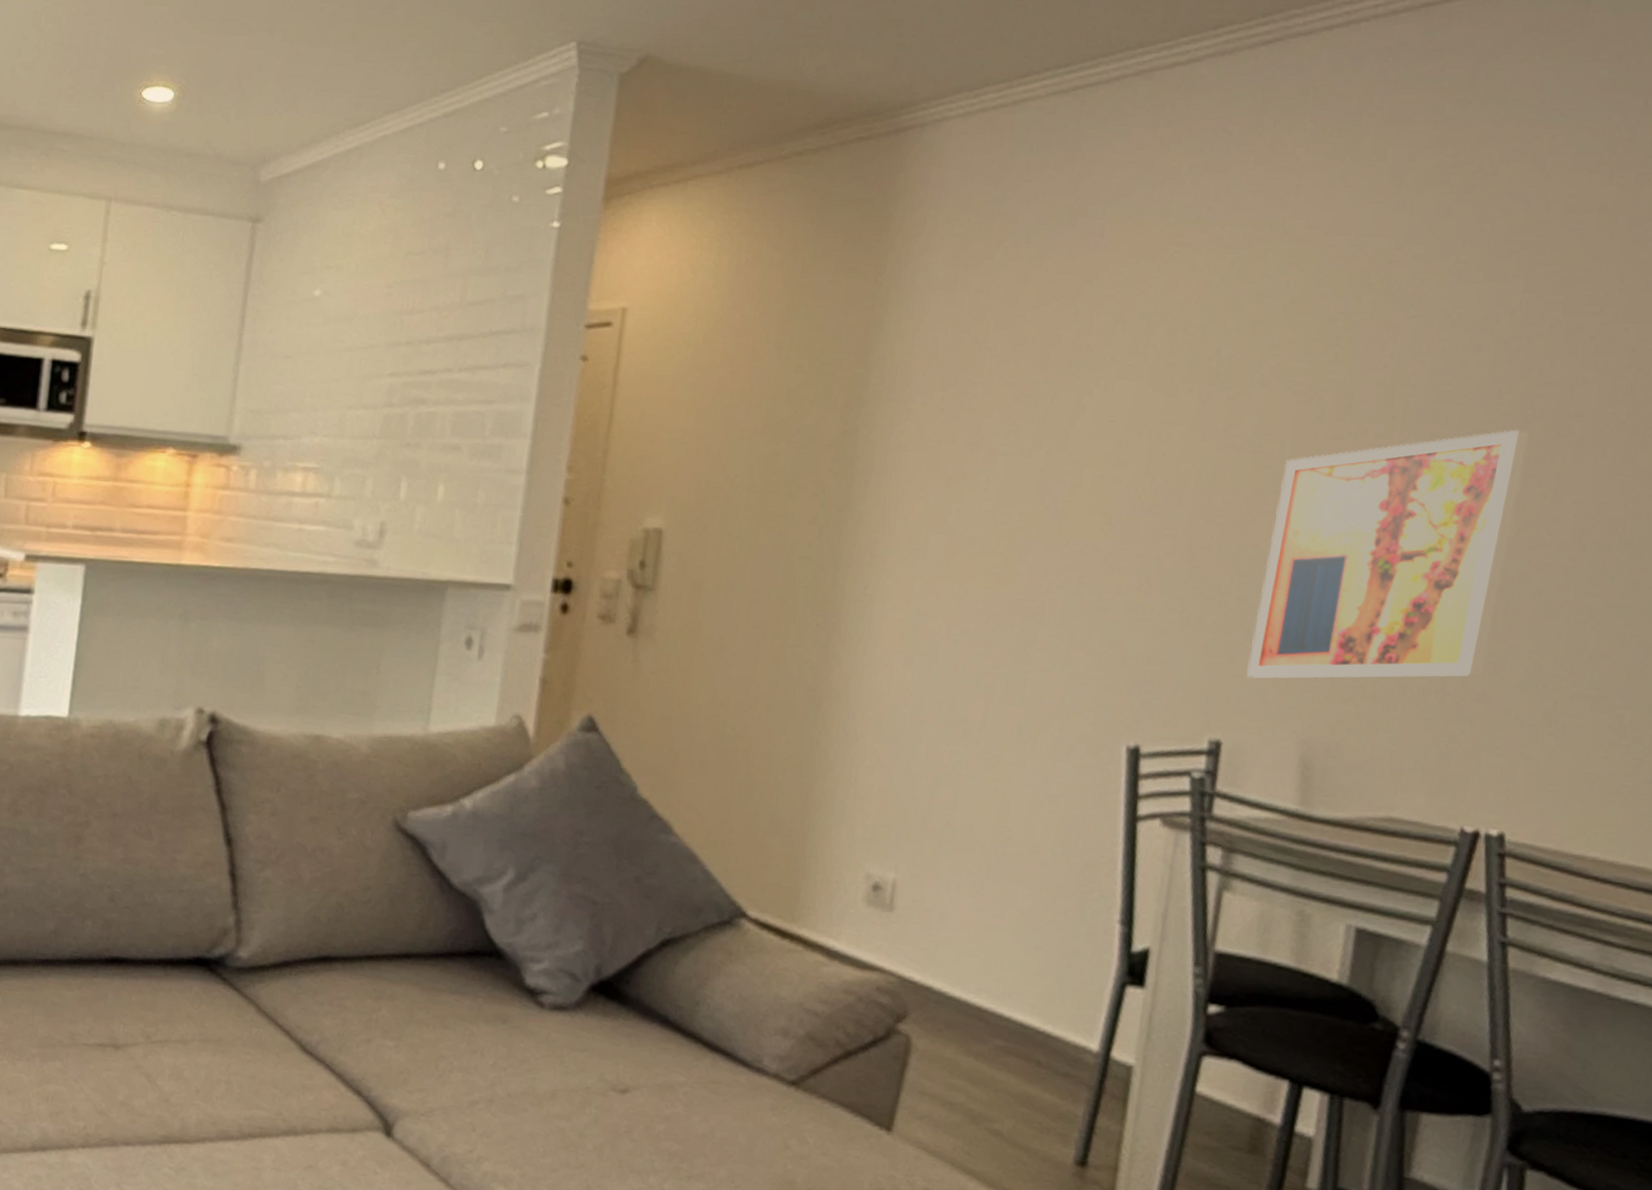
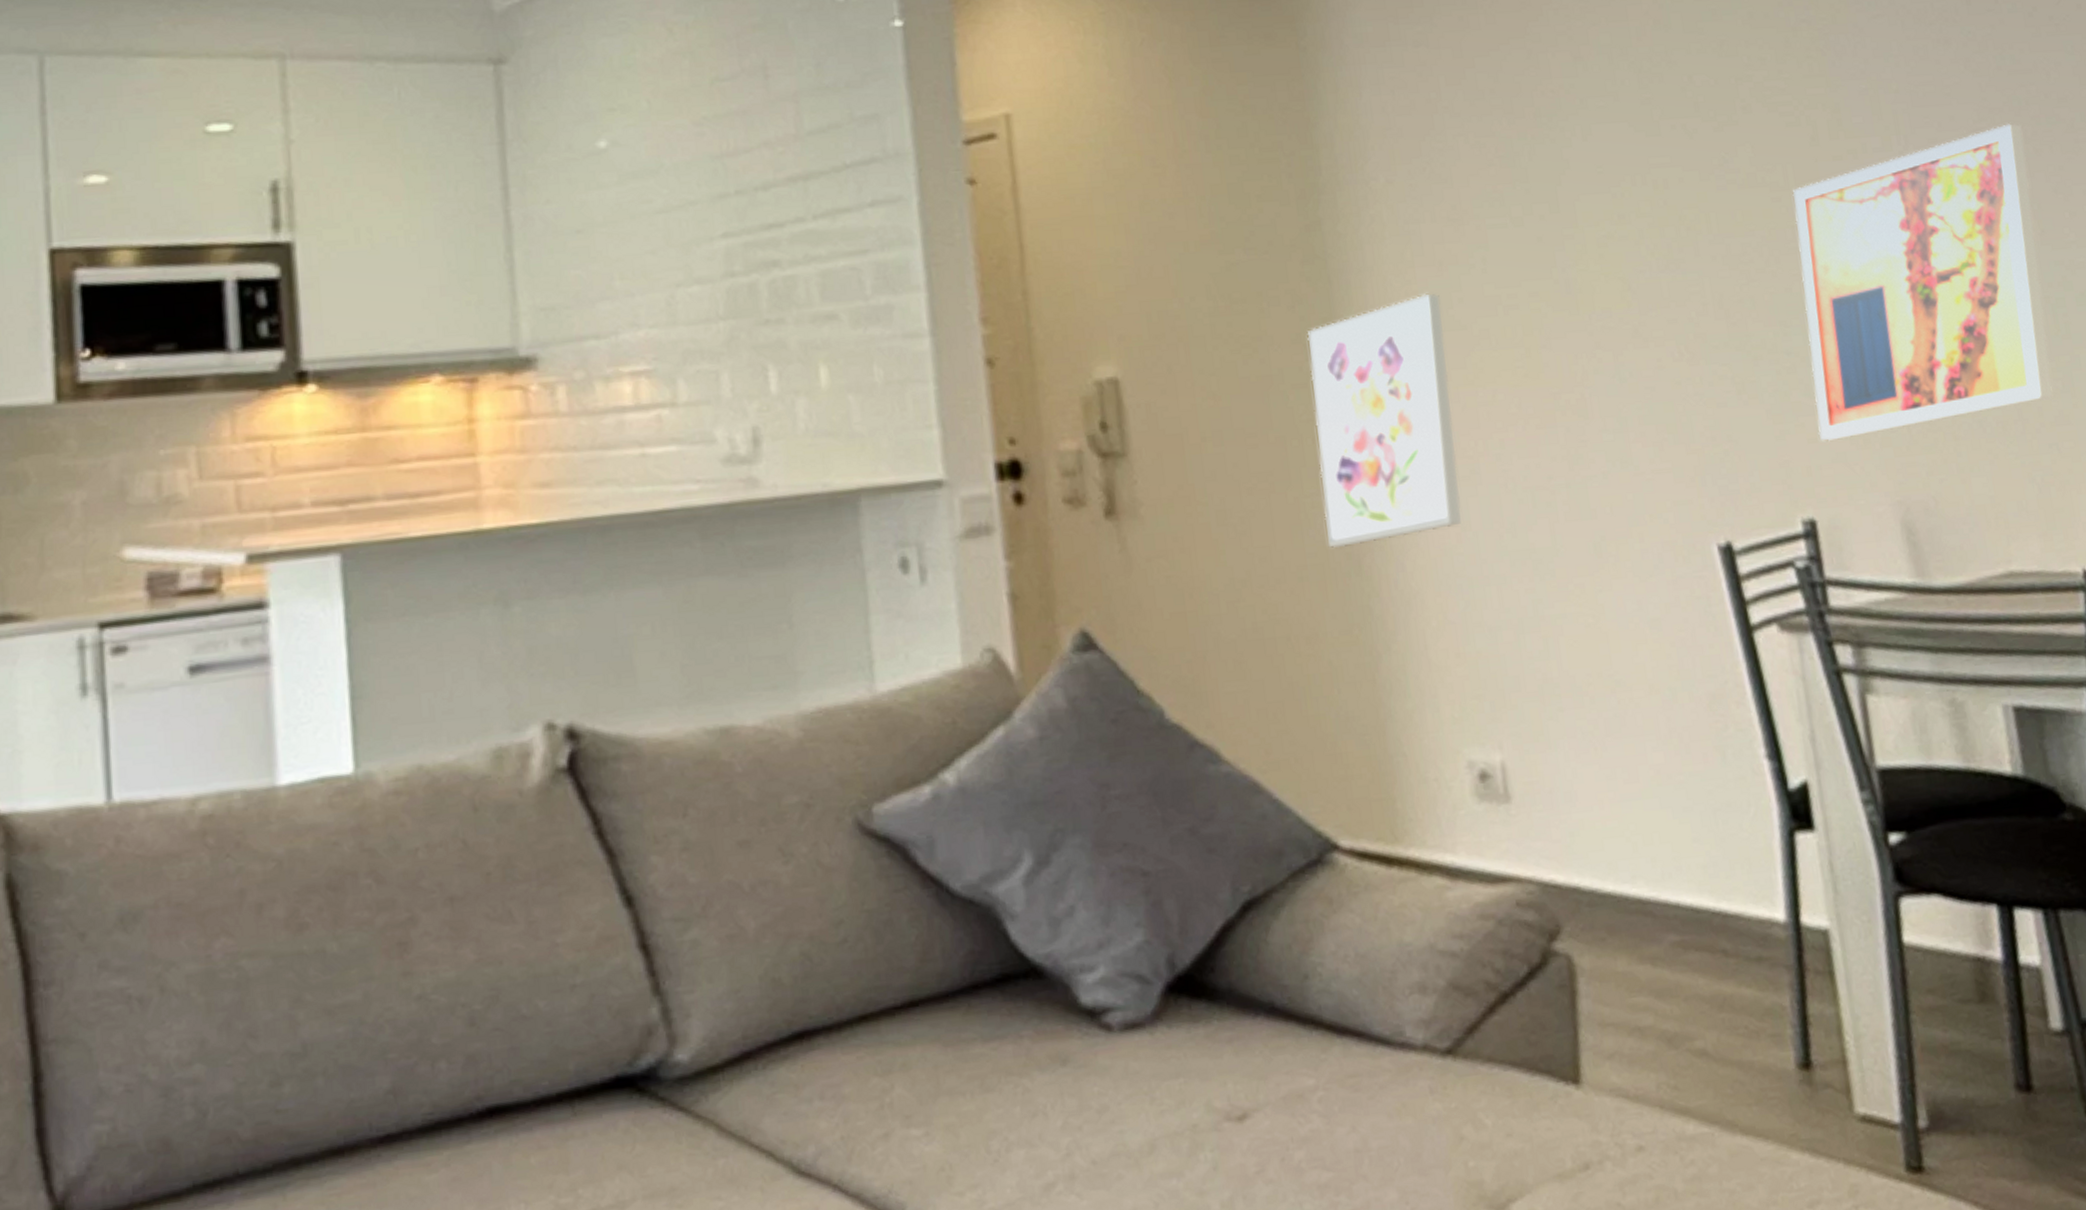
wall art: none [797,500,942,691] -> present [1307,293,1462,549]

